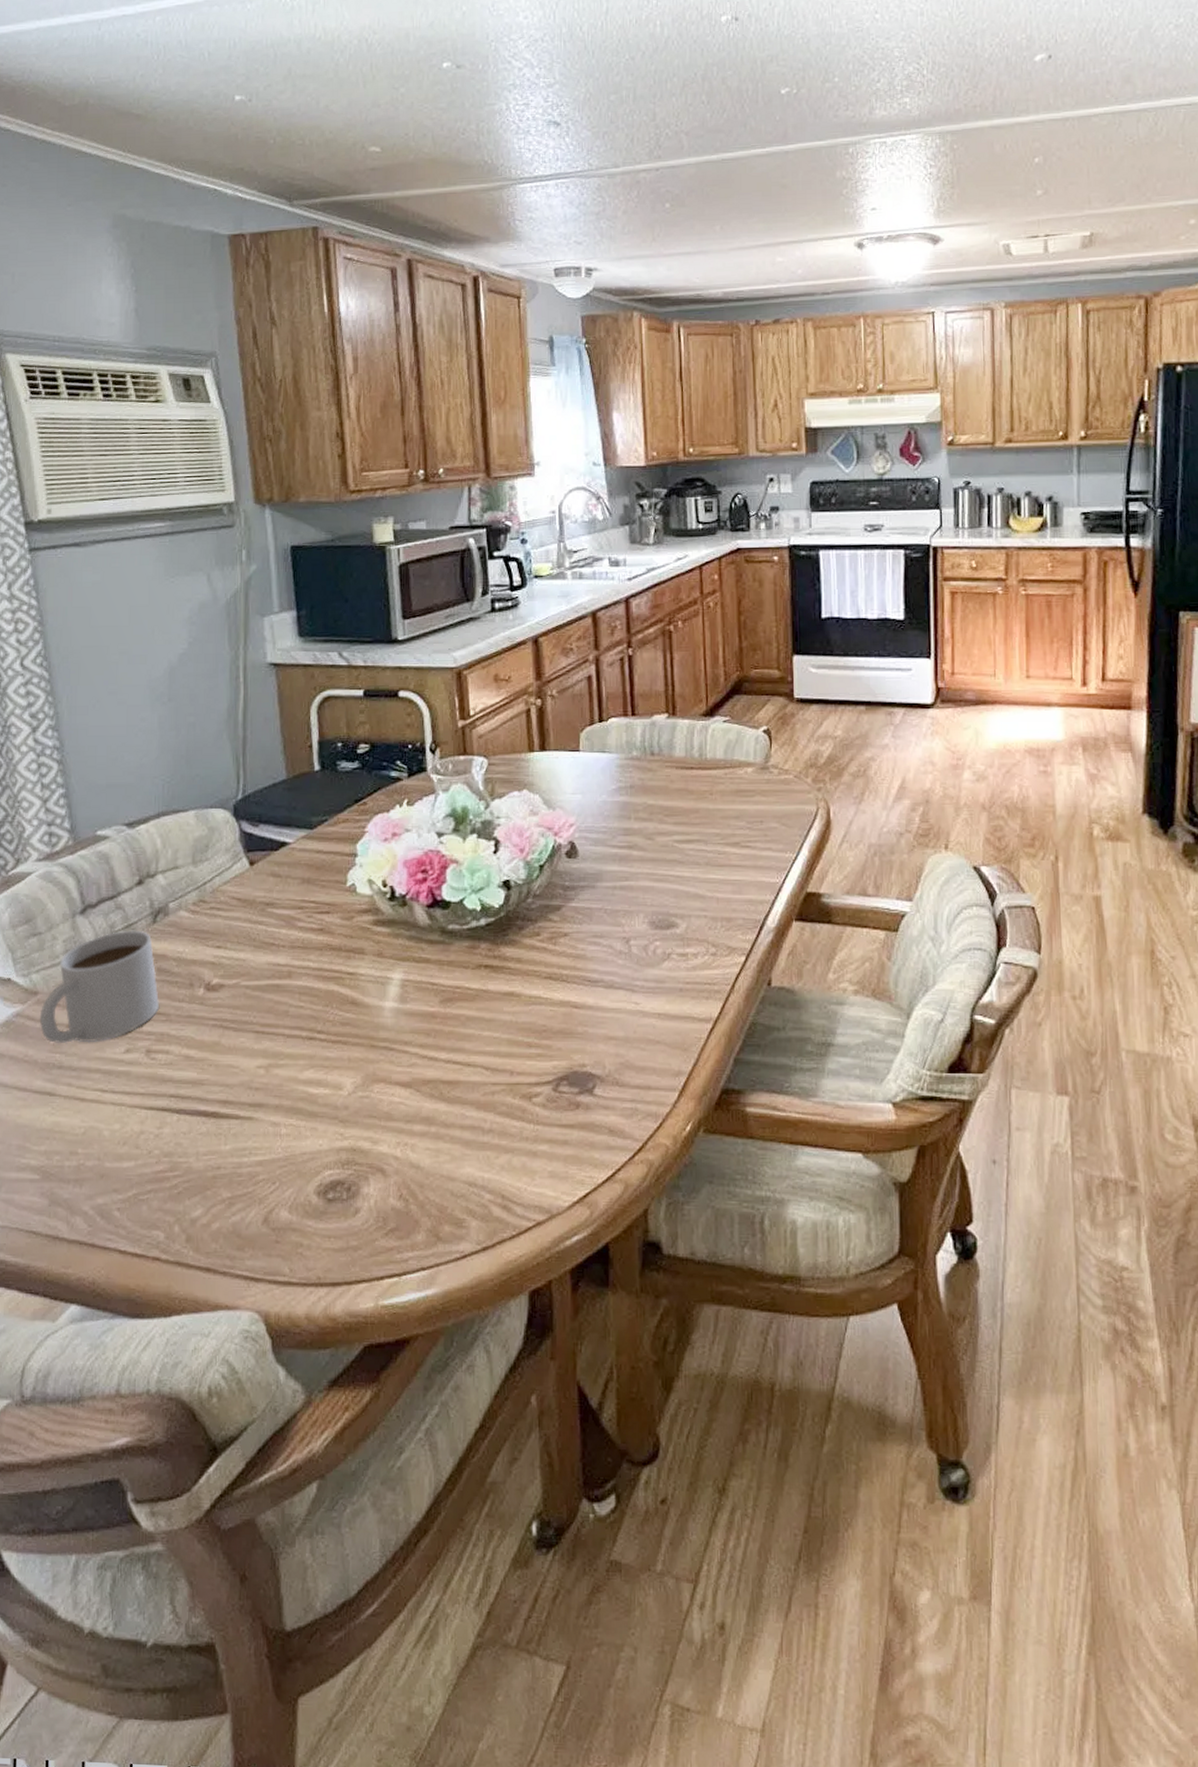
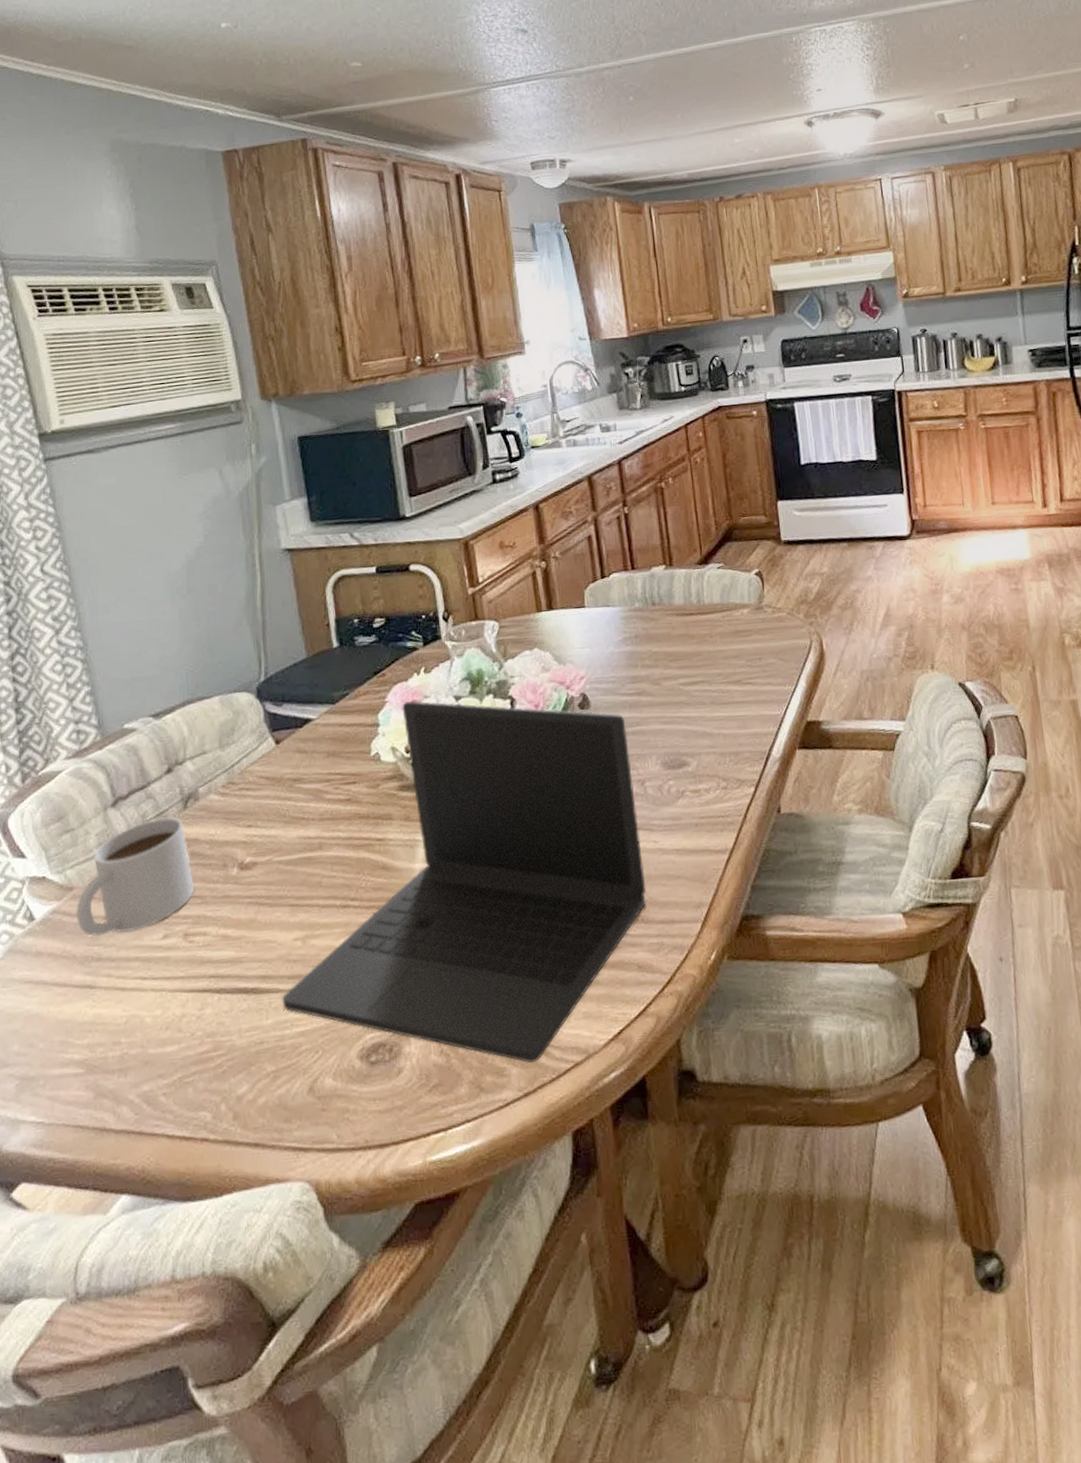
laptop: none [242,833,623,1217] -> present [282,700,646,1063]

